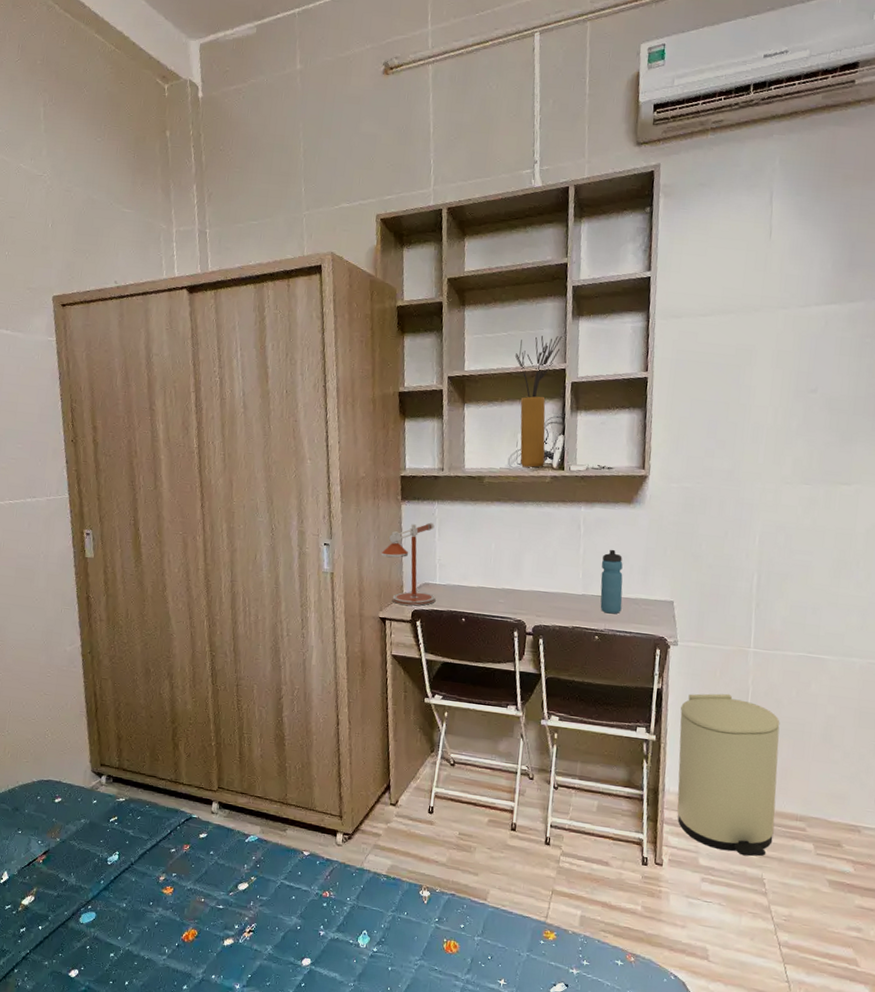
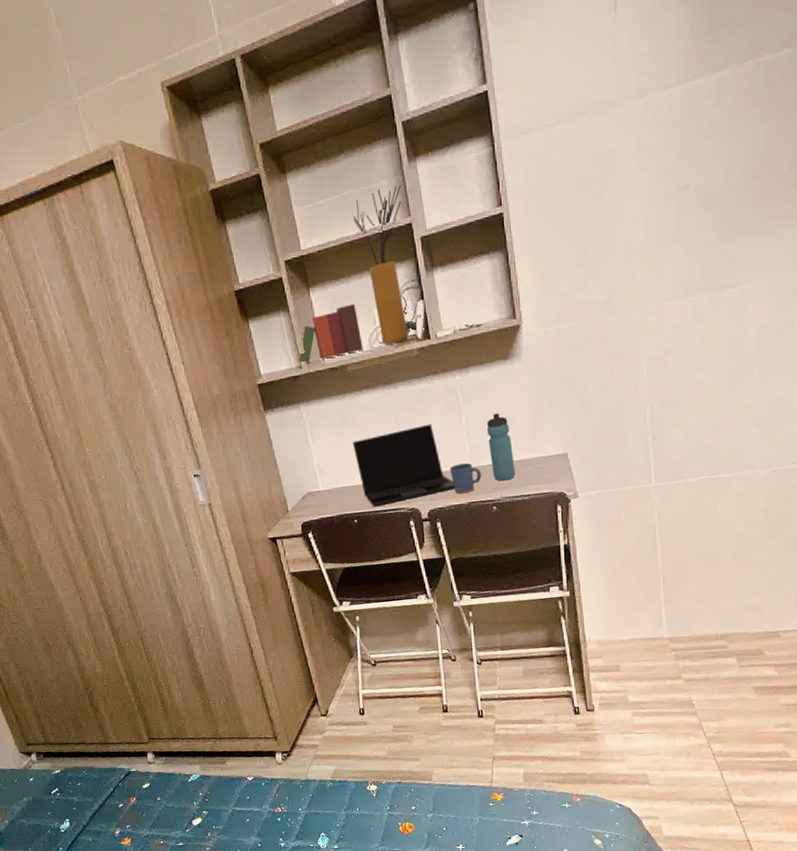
desk lamp: present [381,522,436,606] -> none [255,427,323,521]
books: none [442,425,503,468] -> present [298,303,363,364]
laptop: none [475,545,563,611] -> present [352,424,455,507]
mug: none [560,588,590,618] -> present [449,463,482,494]
pedal bin: present [677,693,780,857] -> none [590,533,697,684]

